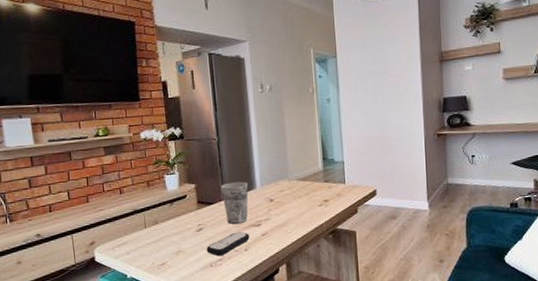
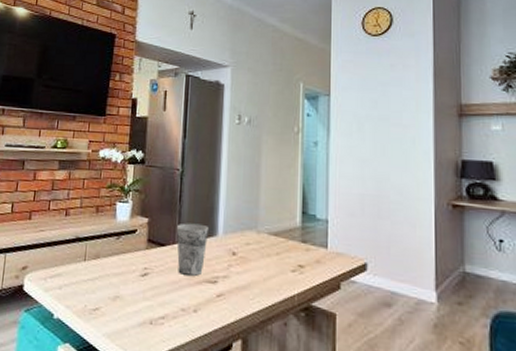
remote control: present [206,231,250,256] -> none [148,286,202,312]

